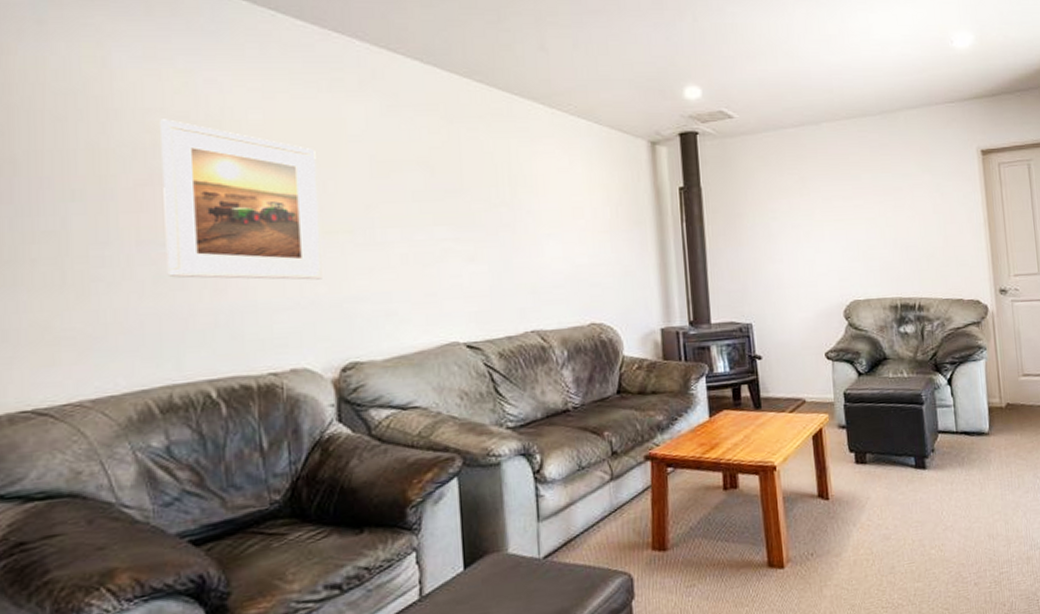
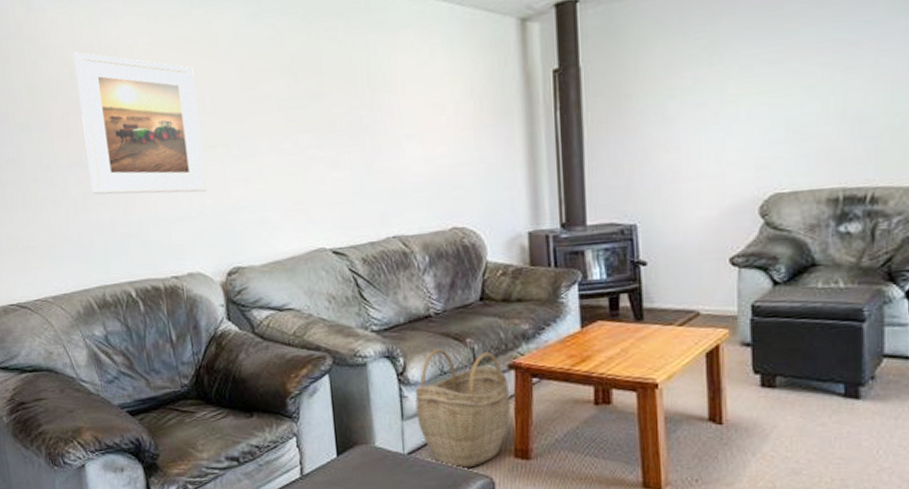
woven basket: none [552,443,648,568] -> present [415,349,511,468]

